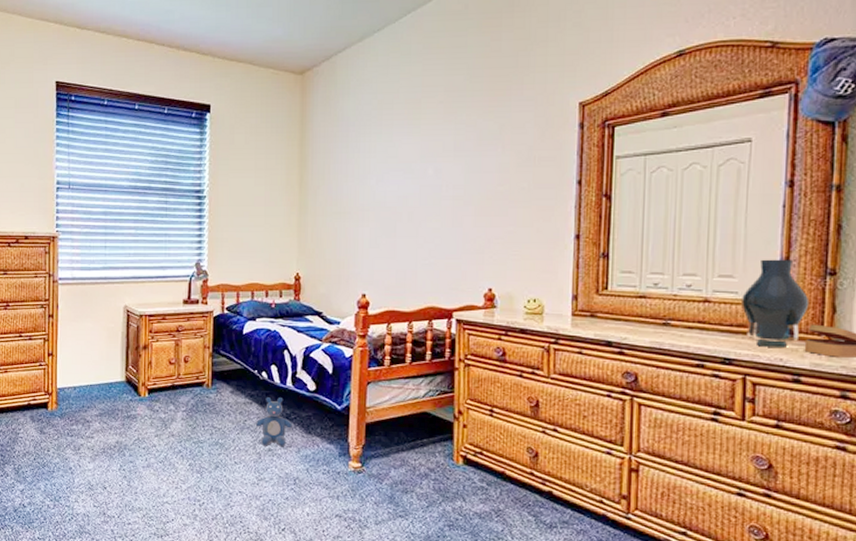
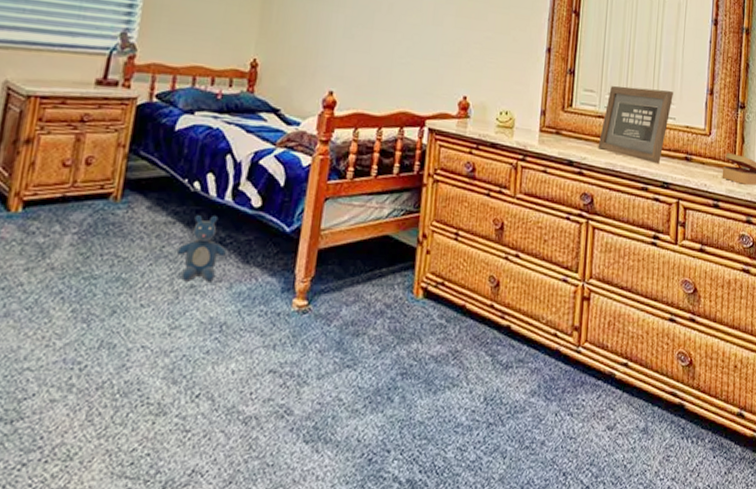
picture frame: none [640,264,734,340] -> present [598,85,673,164]
vase: present [740,259,810,349] -> none [677,89,726,175]

